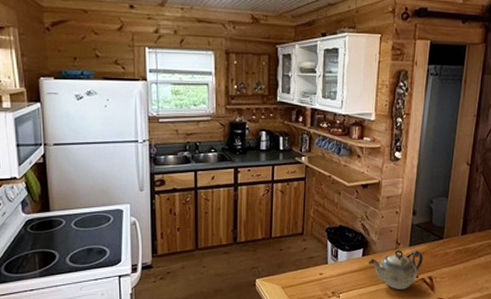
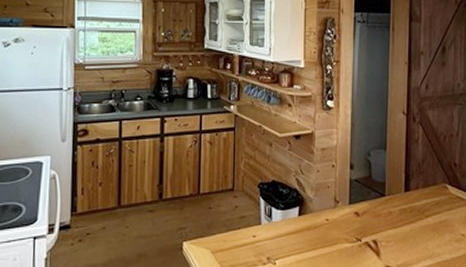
teapot: present [368,250,423,289] -> none [305,208,365,255]

